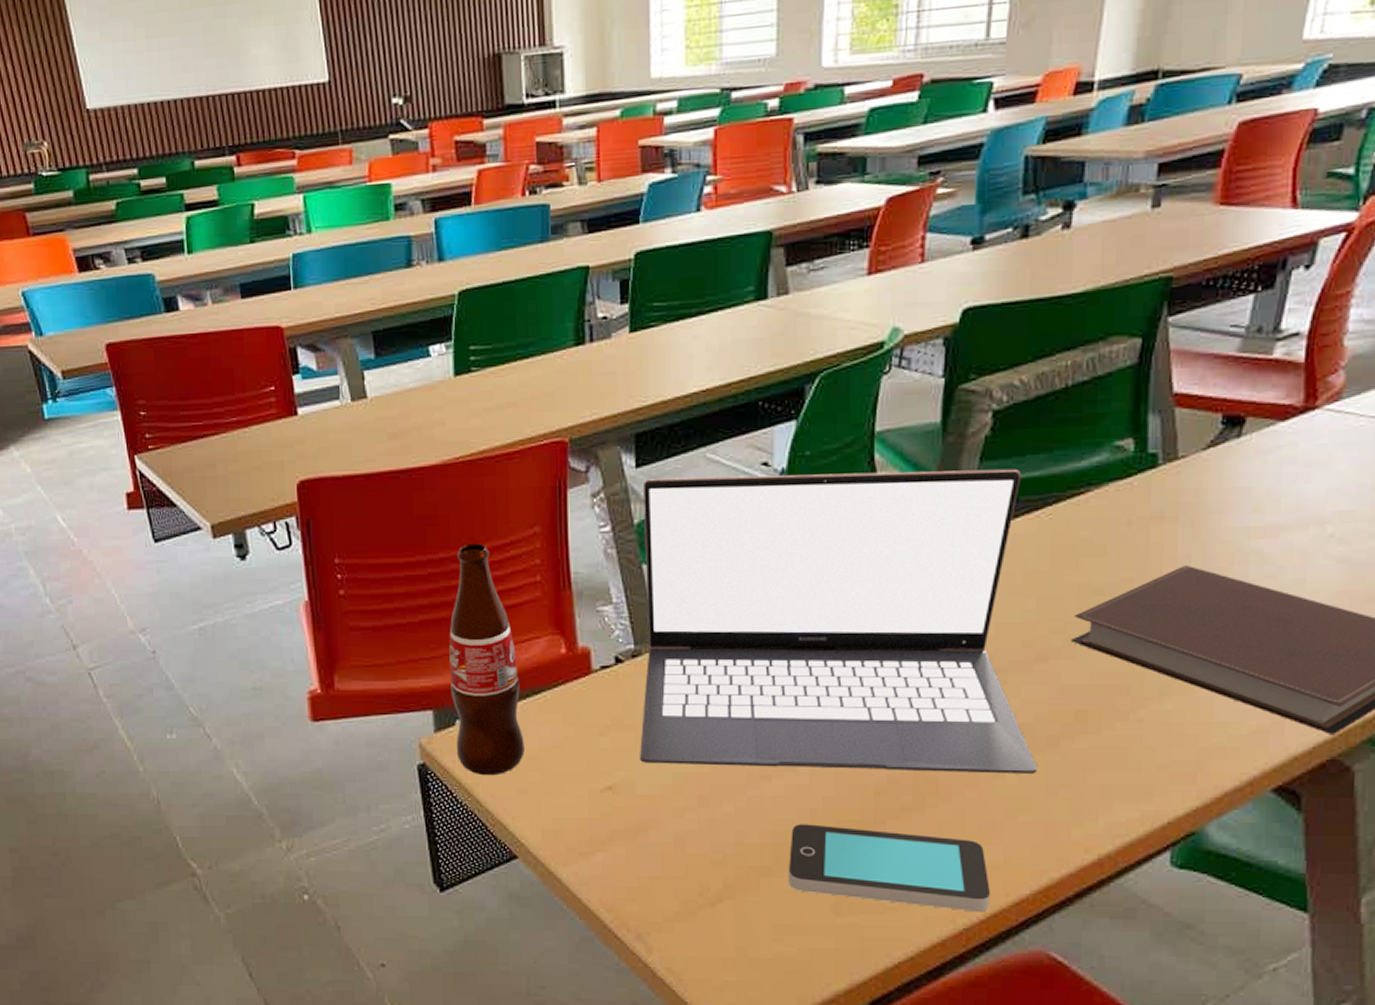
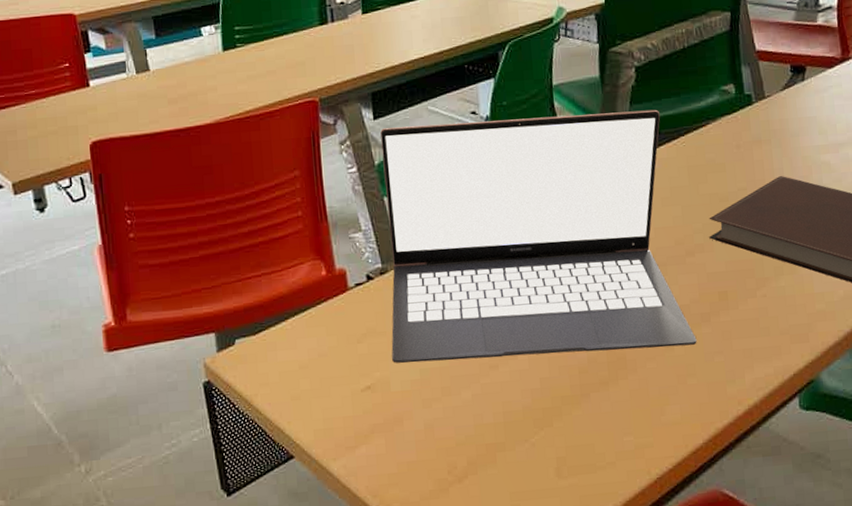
bottle: present [449,543,525,776] -> none [226,187,296,387]
smartphone: present [788,824,990,912] -> none [518,402,674,463]

